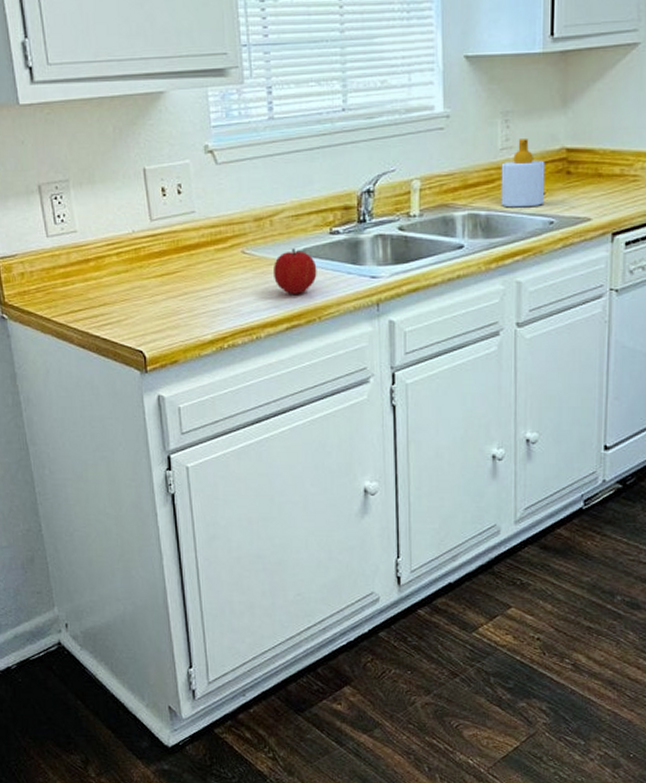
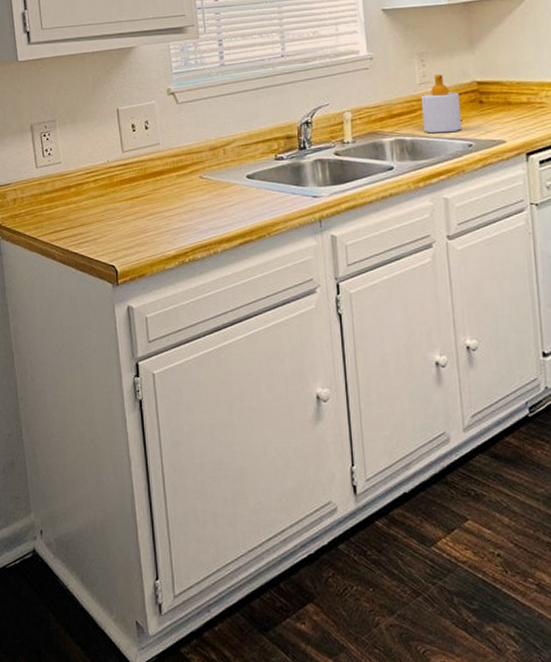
fruit: present [274,248,317,294] -> none [227,172,265,213]

